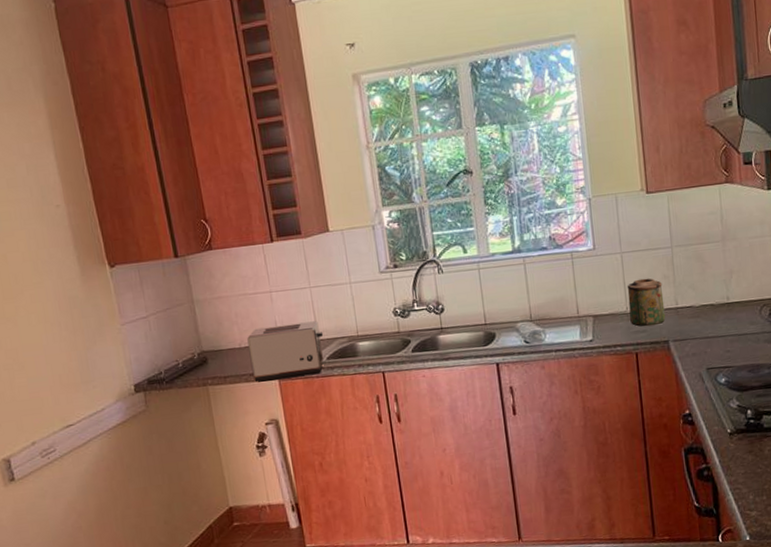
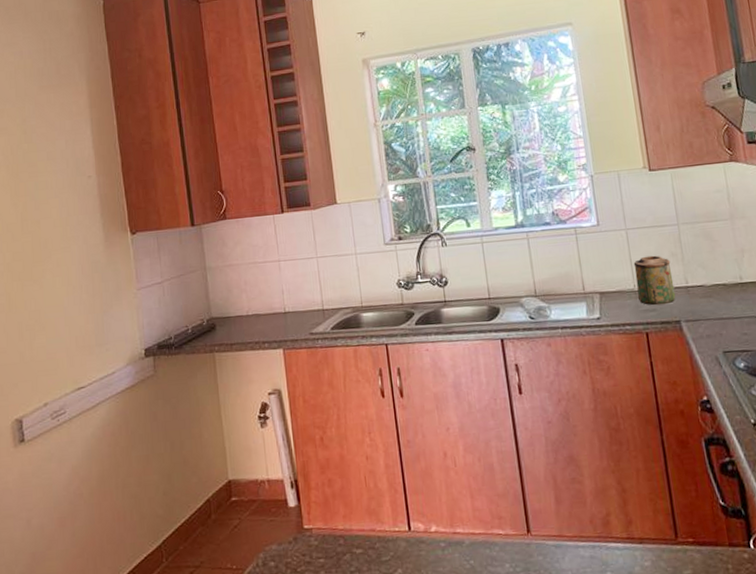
toaster: present [247,321,324,382] -> none [255,290,329,351]

